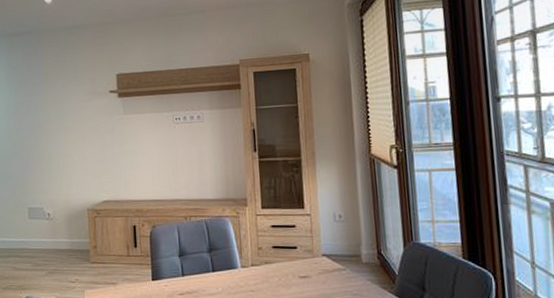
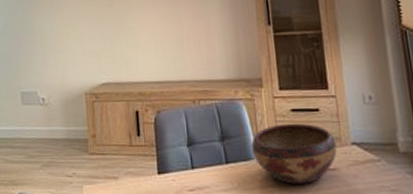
decorative bowl: none [235,237,310,290] -> present [251,123,338,185]

